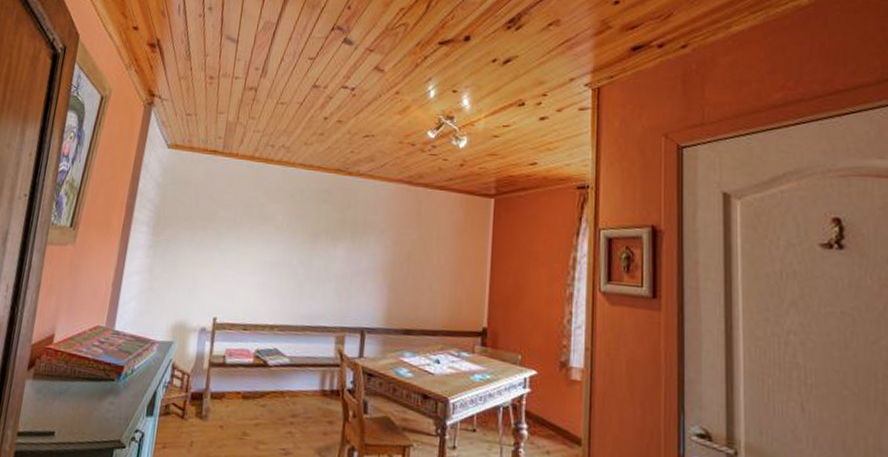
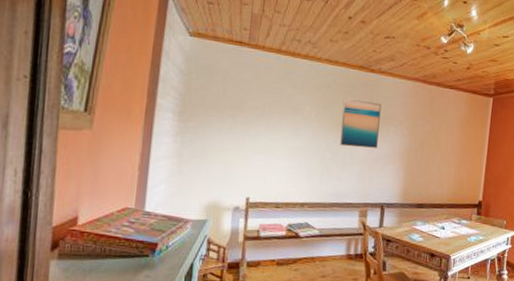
wall art: none [314,205,360,262] -> present [340,98,382,148]

